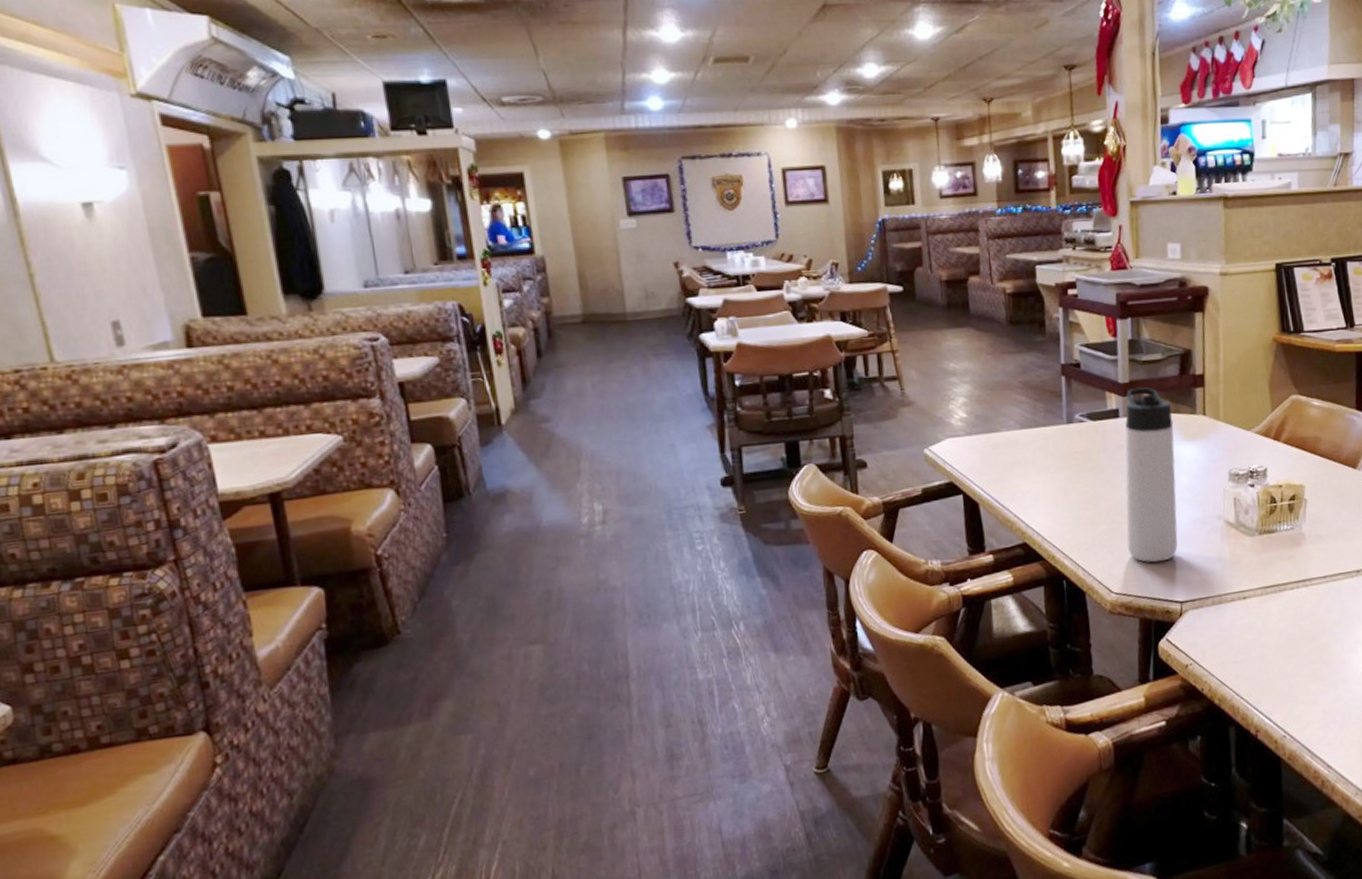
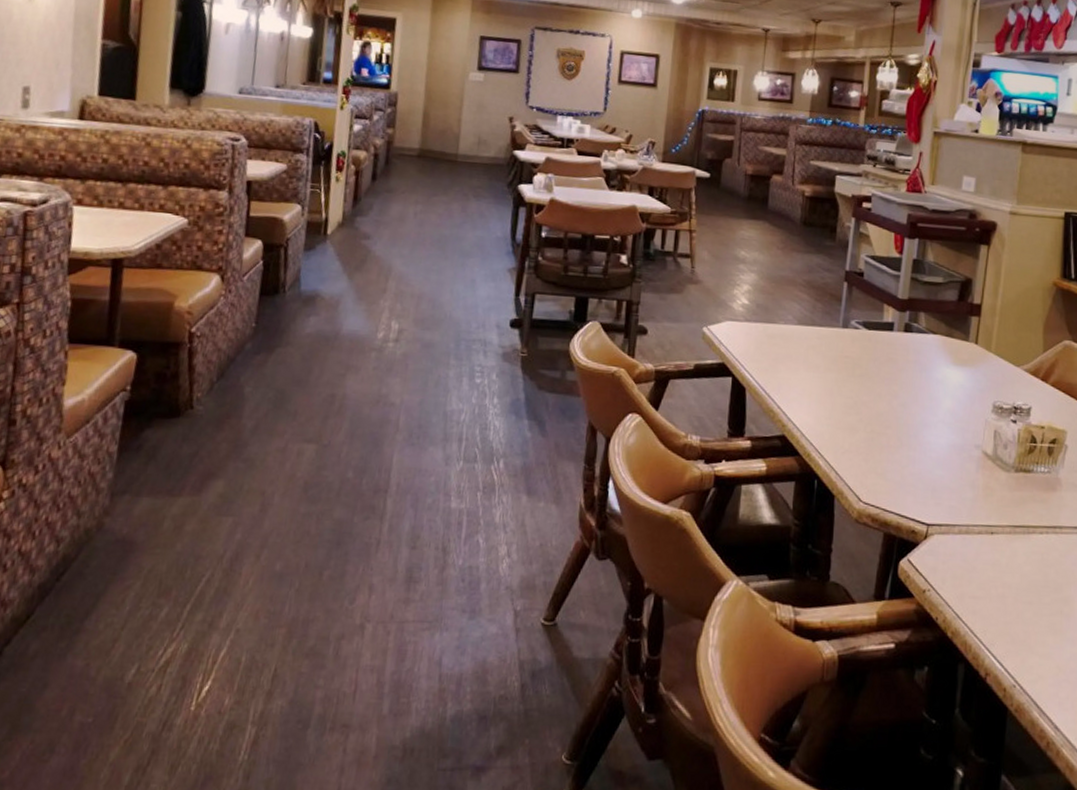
thermos bottle: present [1125,387,1178,563] -> none [882,306,946,480]

